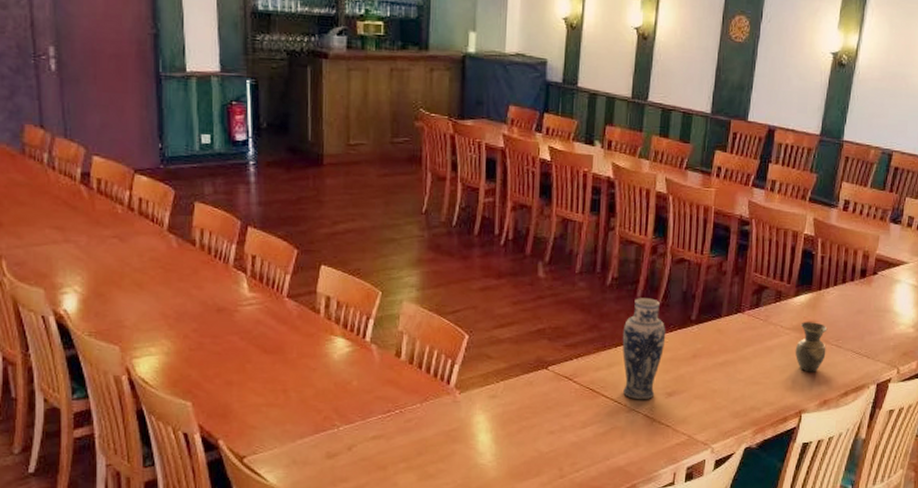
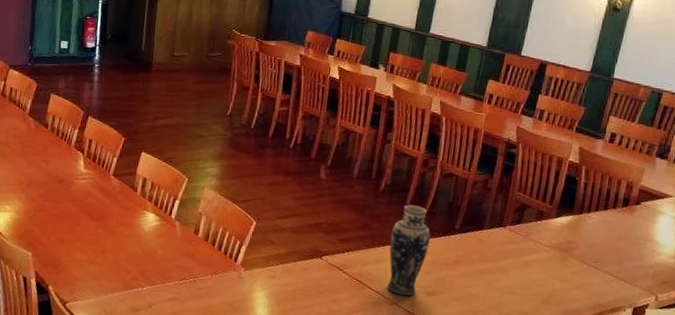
vase: present [795,322,828,372] -> none [552,241,587,290]

